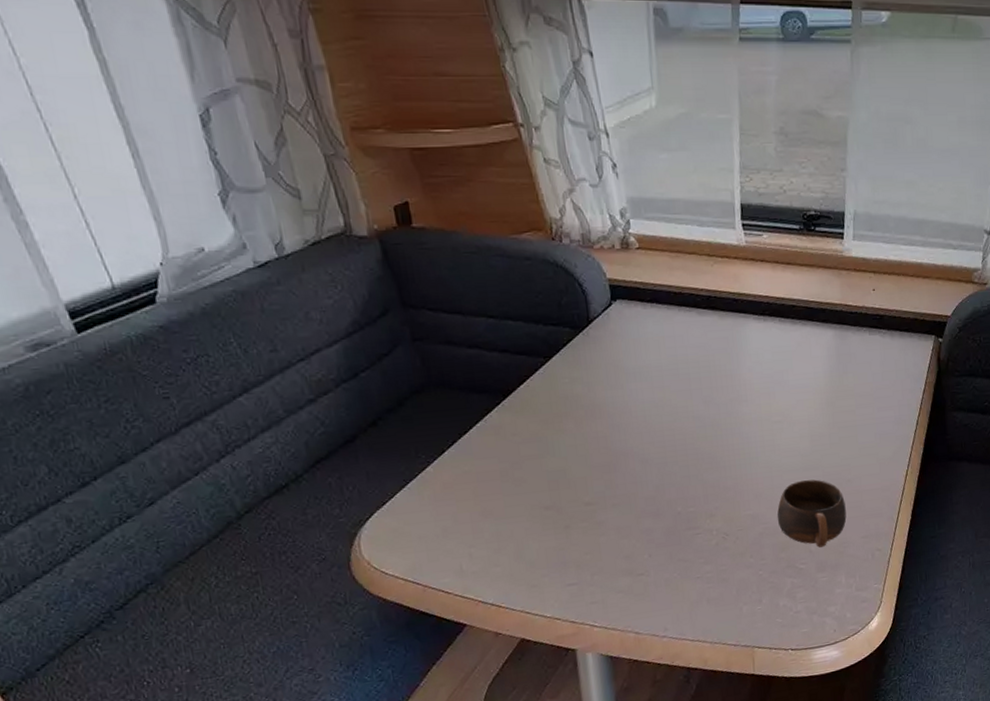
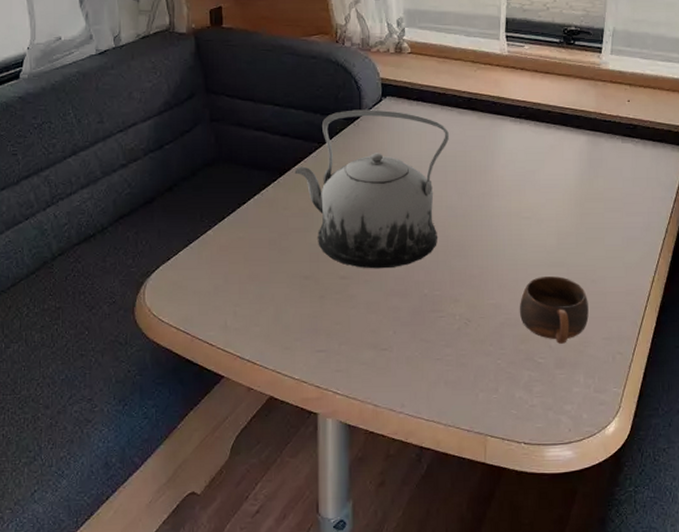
teapot: none [520,315,690,492] -> present [294,109,449,269]

